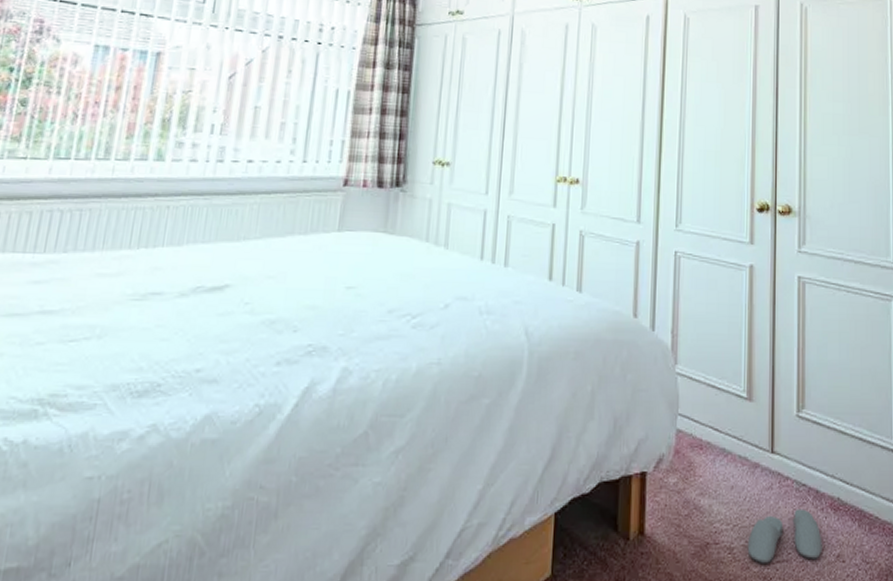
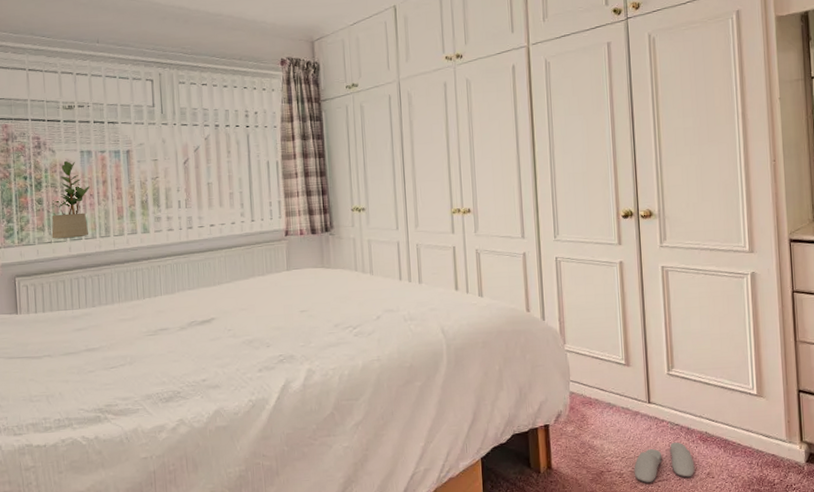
potted plant: none [28,54,97,157] -> present [51,160,90,239]

